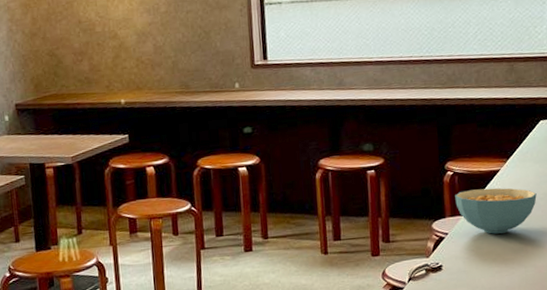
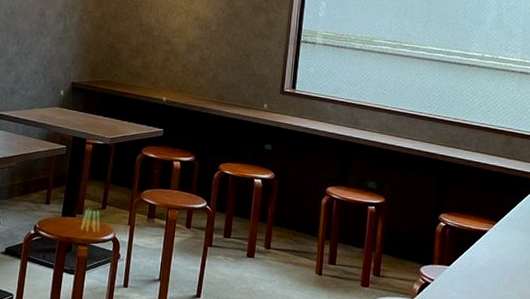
cereal bowl: present [455,188,537,234] -> none [444,243,519,291]

